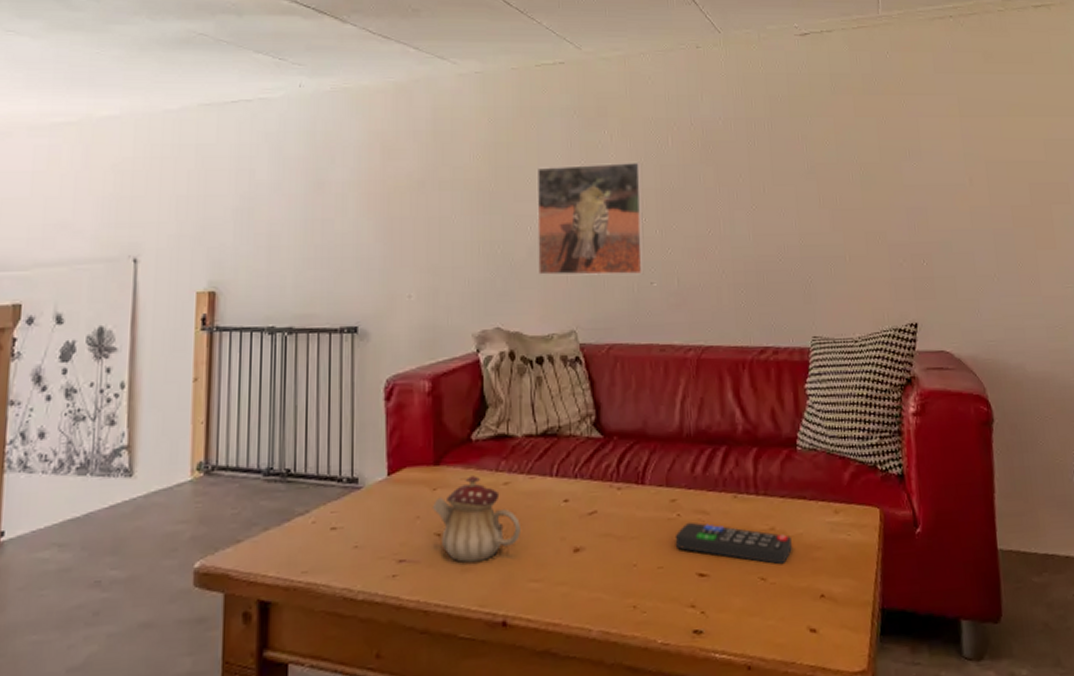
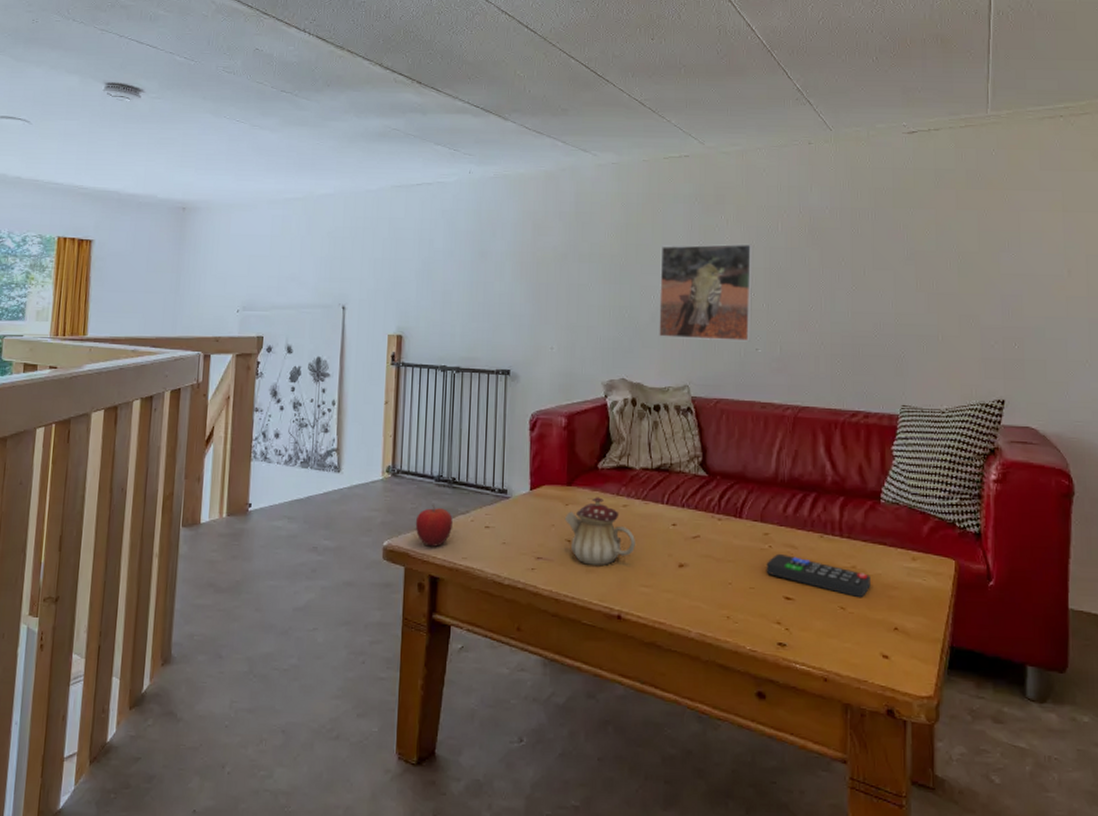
fruit: none [237,506,288,562] -> present [415,504,453,547]

